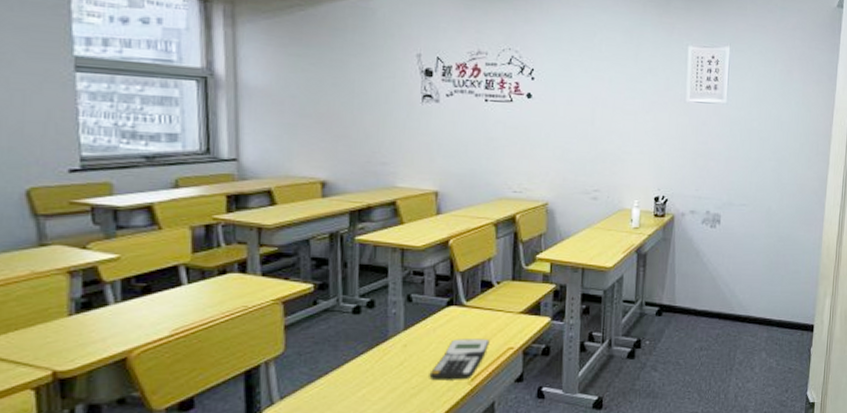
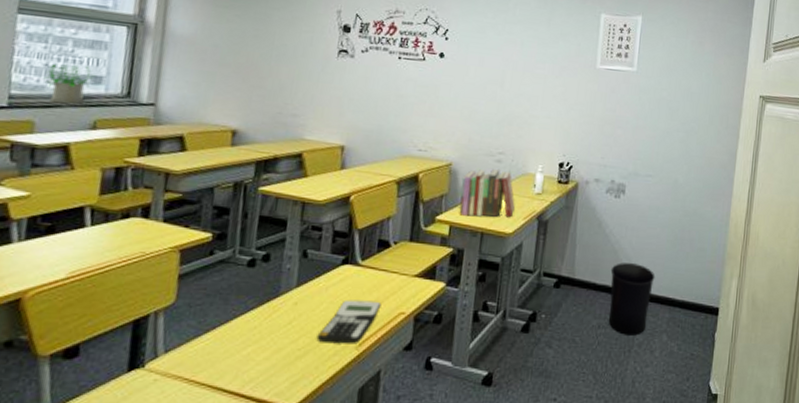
potted plant: none [114,122,171,164] -> present [43,63,96,105]
books: none [559,206,613,253] -> present [459,168,515,218]
waste bin: none [709,289,753,355] -> present [608,263,655,336]

